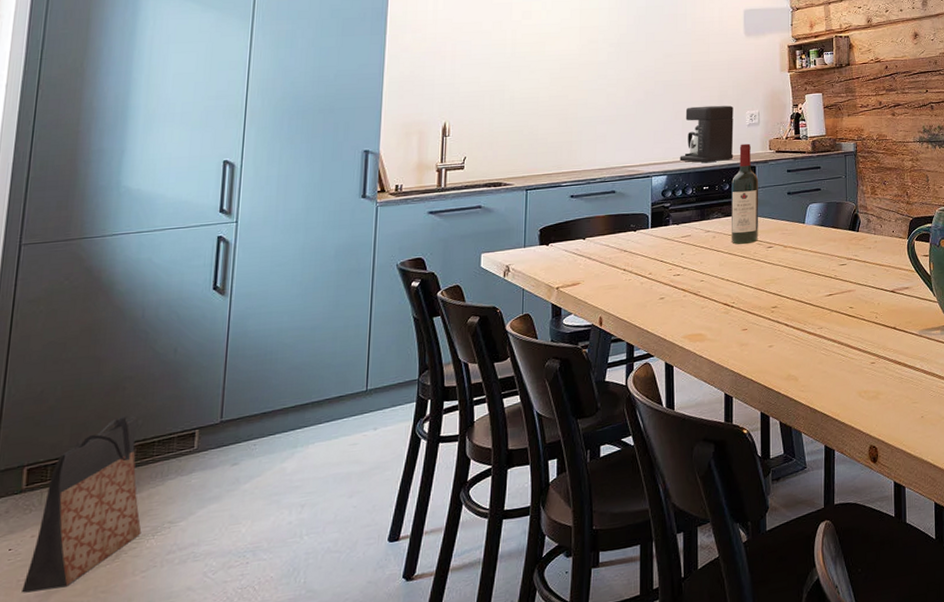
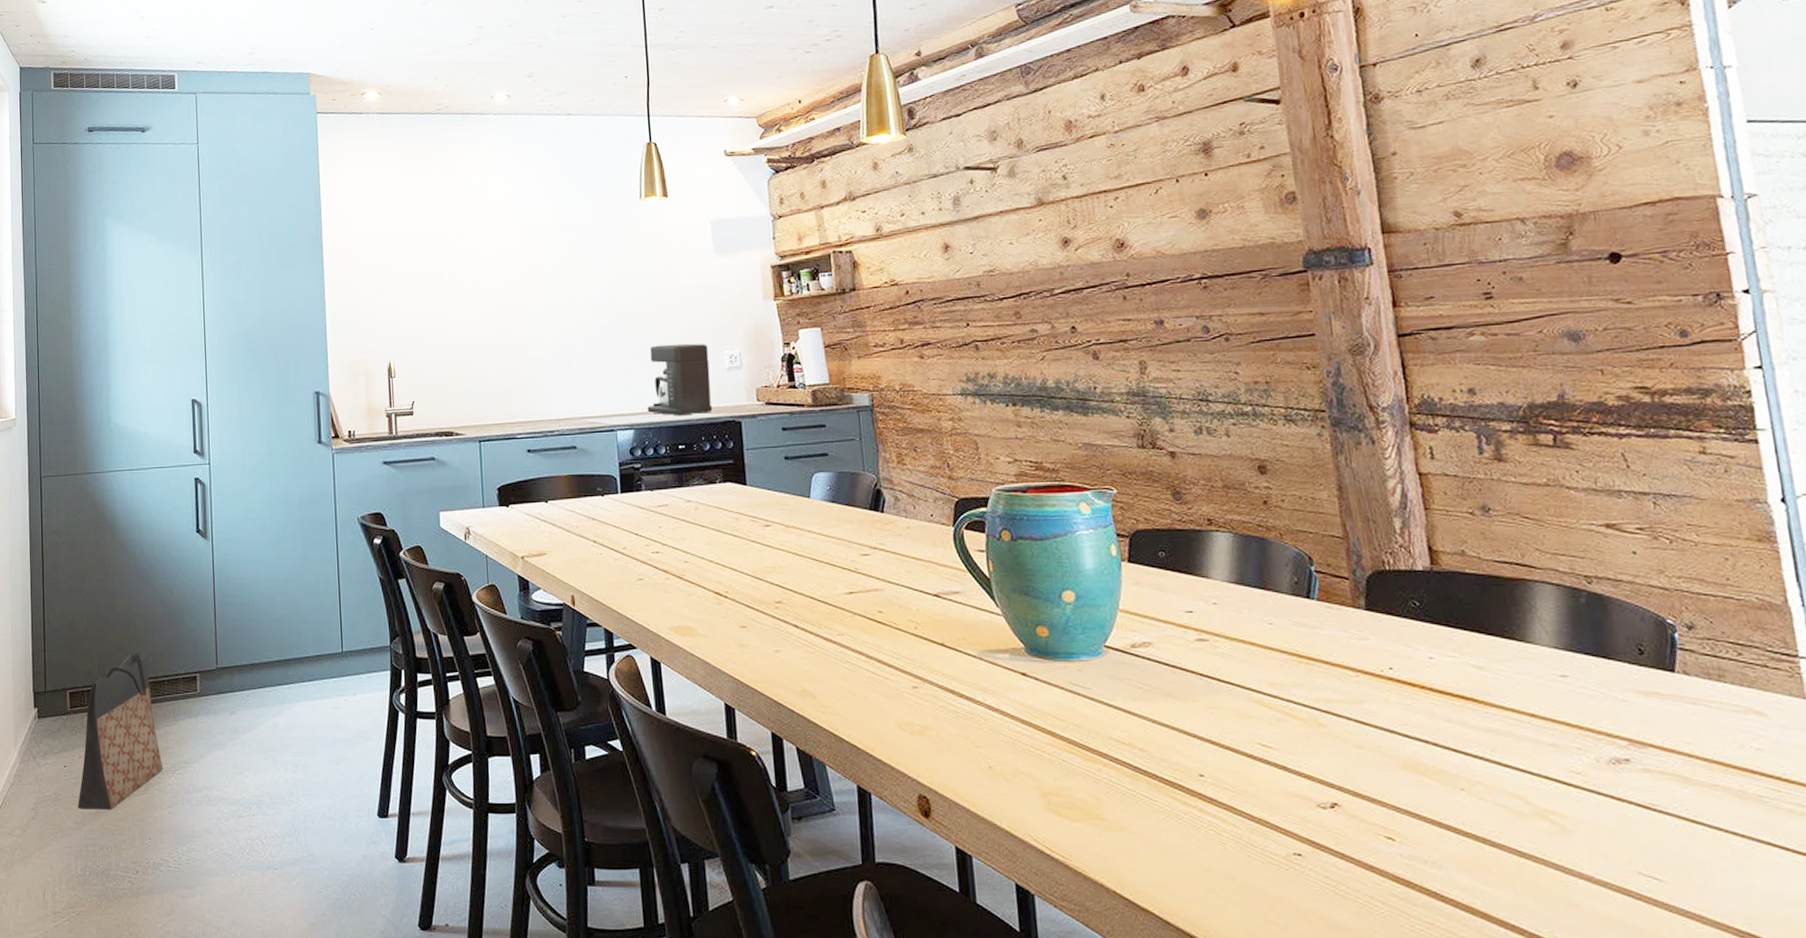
wine bottle: present [731,143,759,245] -> none [712,392,752,521]

